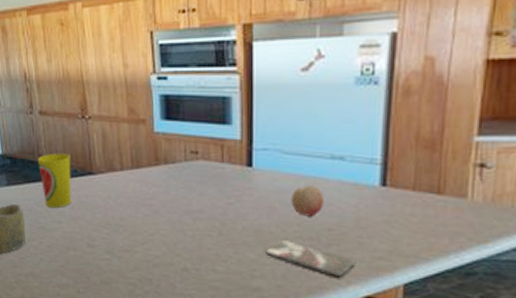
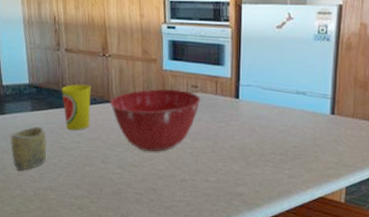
mixing bowl: none [93,156,203,235] -> present [110,88,201,152]
smartphone: present [266,239,356,279] -> none [247,154,313,185]
fruit: present [291,185,324,217] -> none [267,113,291,137]

